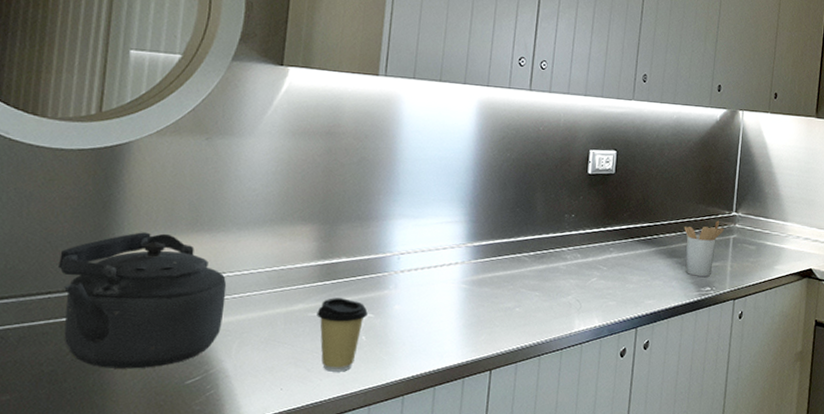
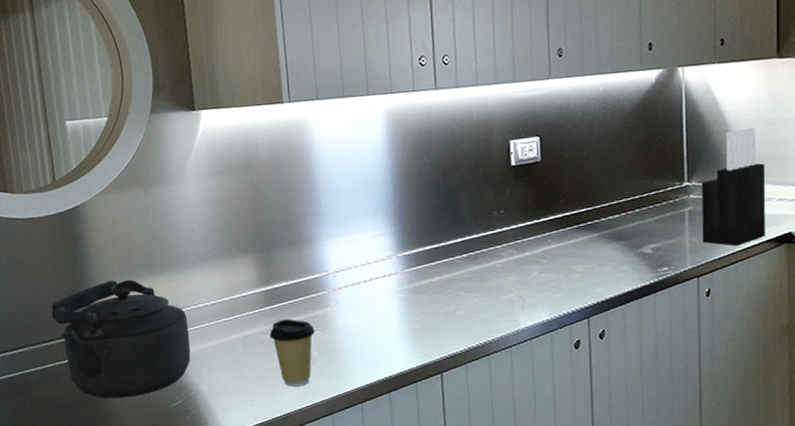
utensil holder: present [684,220,725,277] -> none [628,194,677,257]
knife block: none [741,172,798,275] -> present [701,127,766,246]

